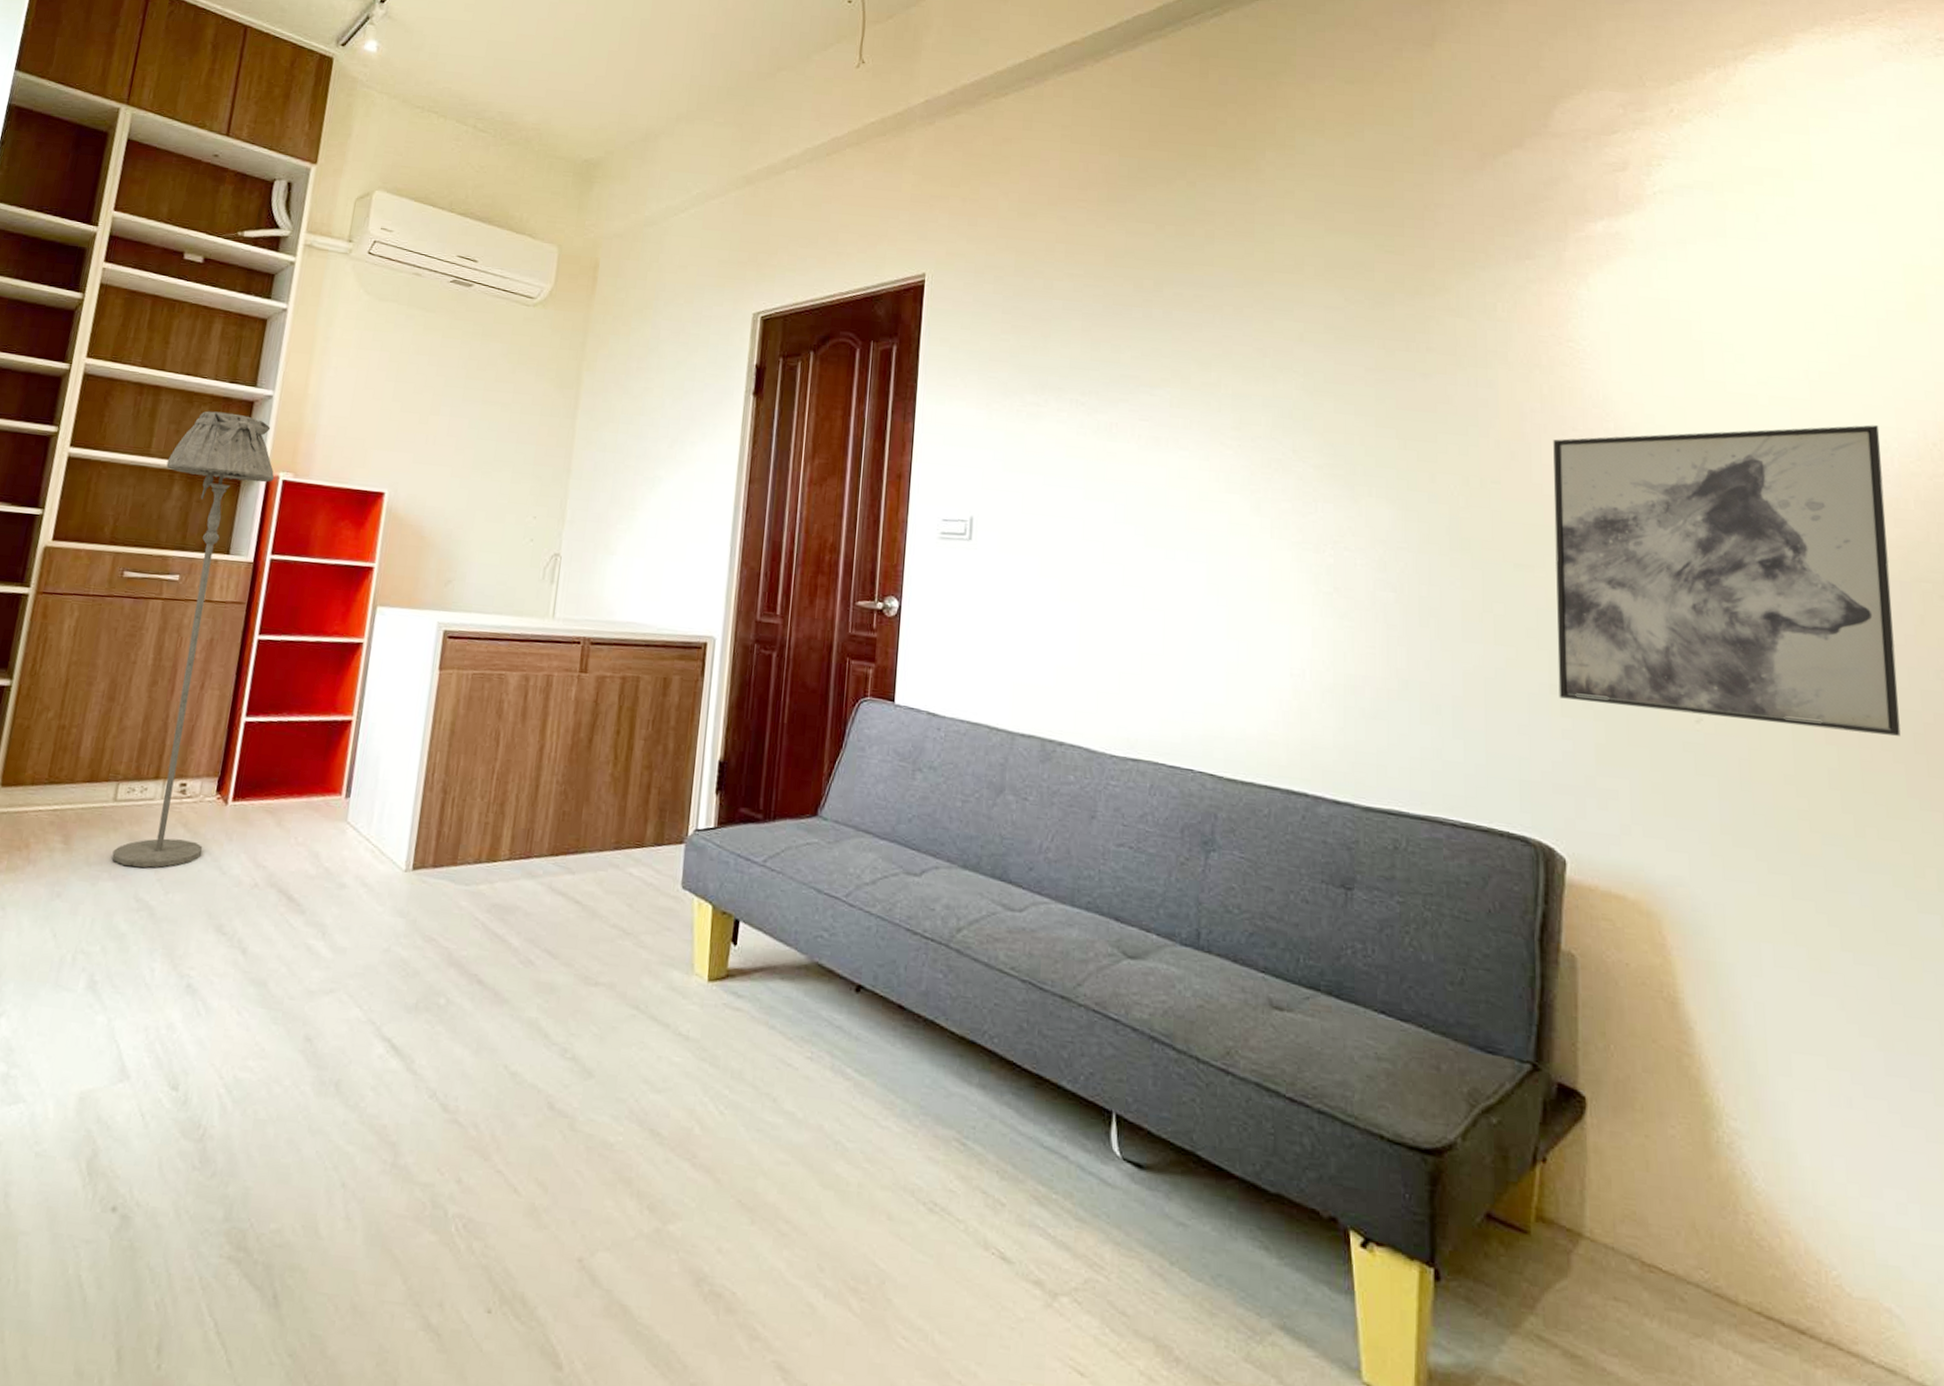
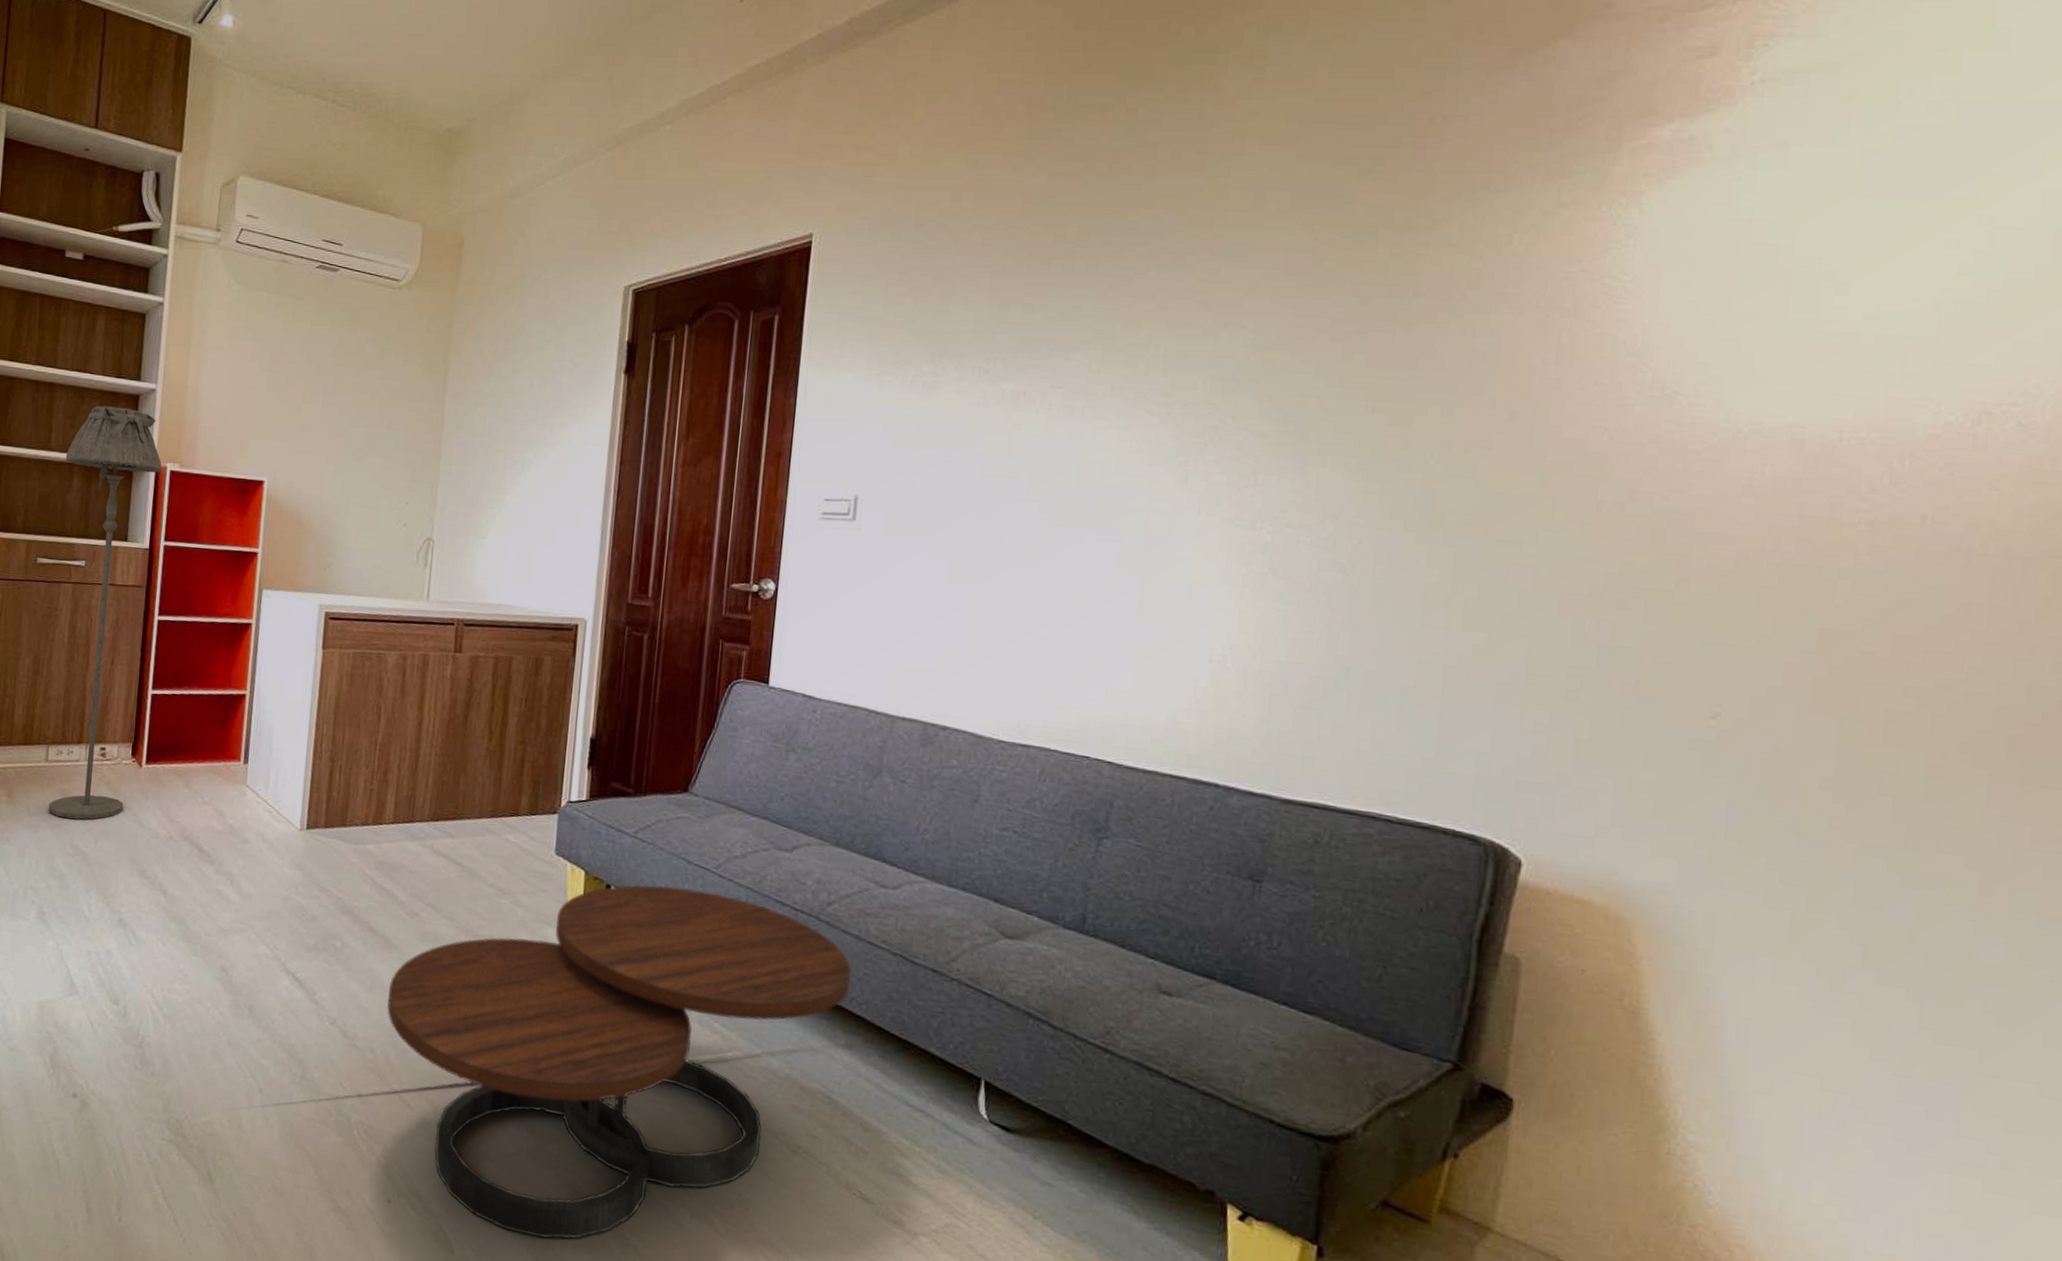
coffee table: none [495,917,982,1341] -> present [387,885,851,1240]
wall art: present [1553,425,1901,736] -> none [1536,366,2032,738]

